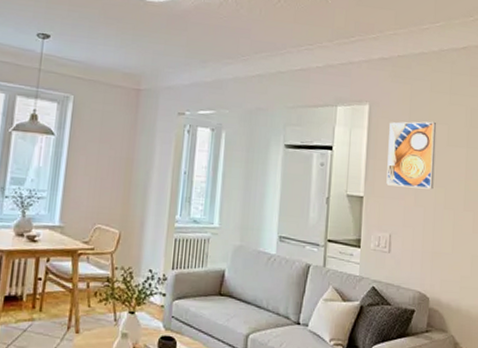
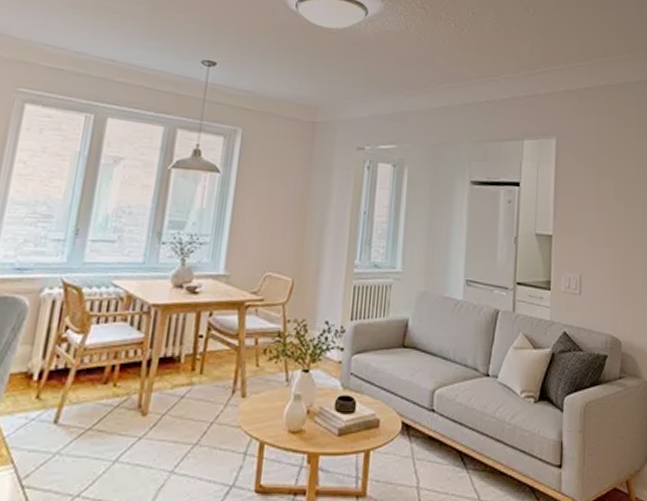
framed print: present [386,121,437,190] -> none [575,155,624,227]

